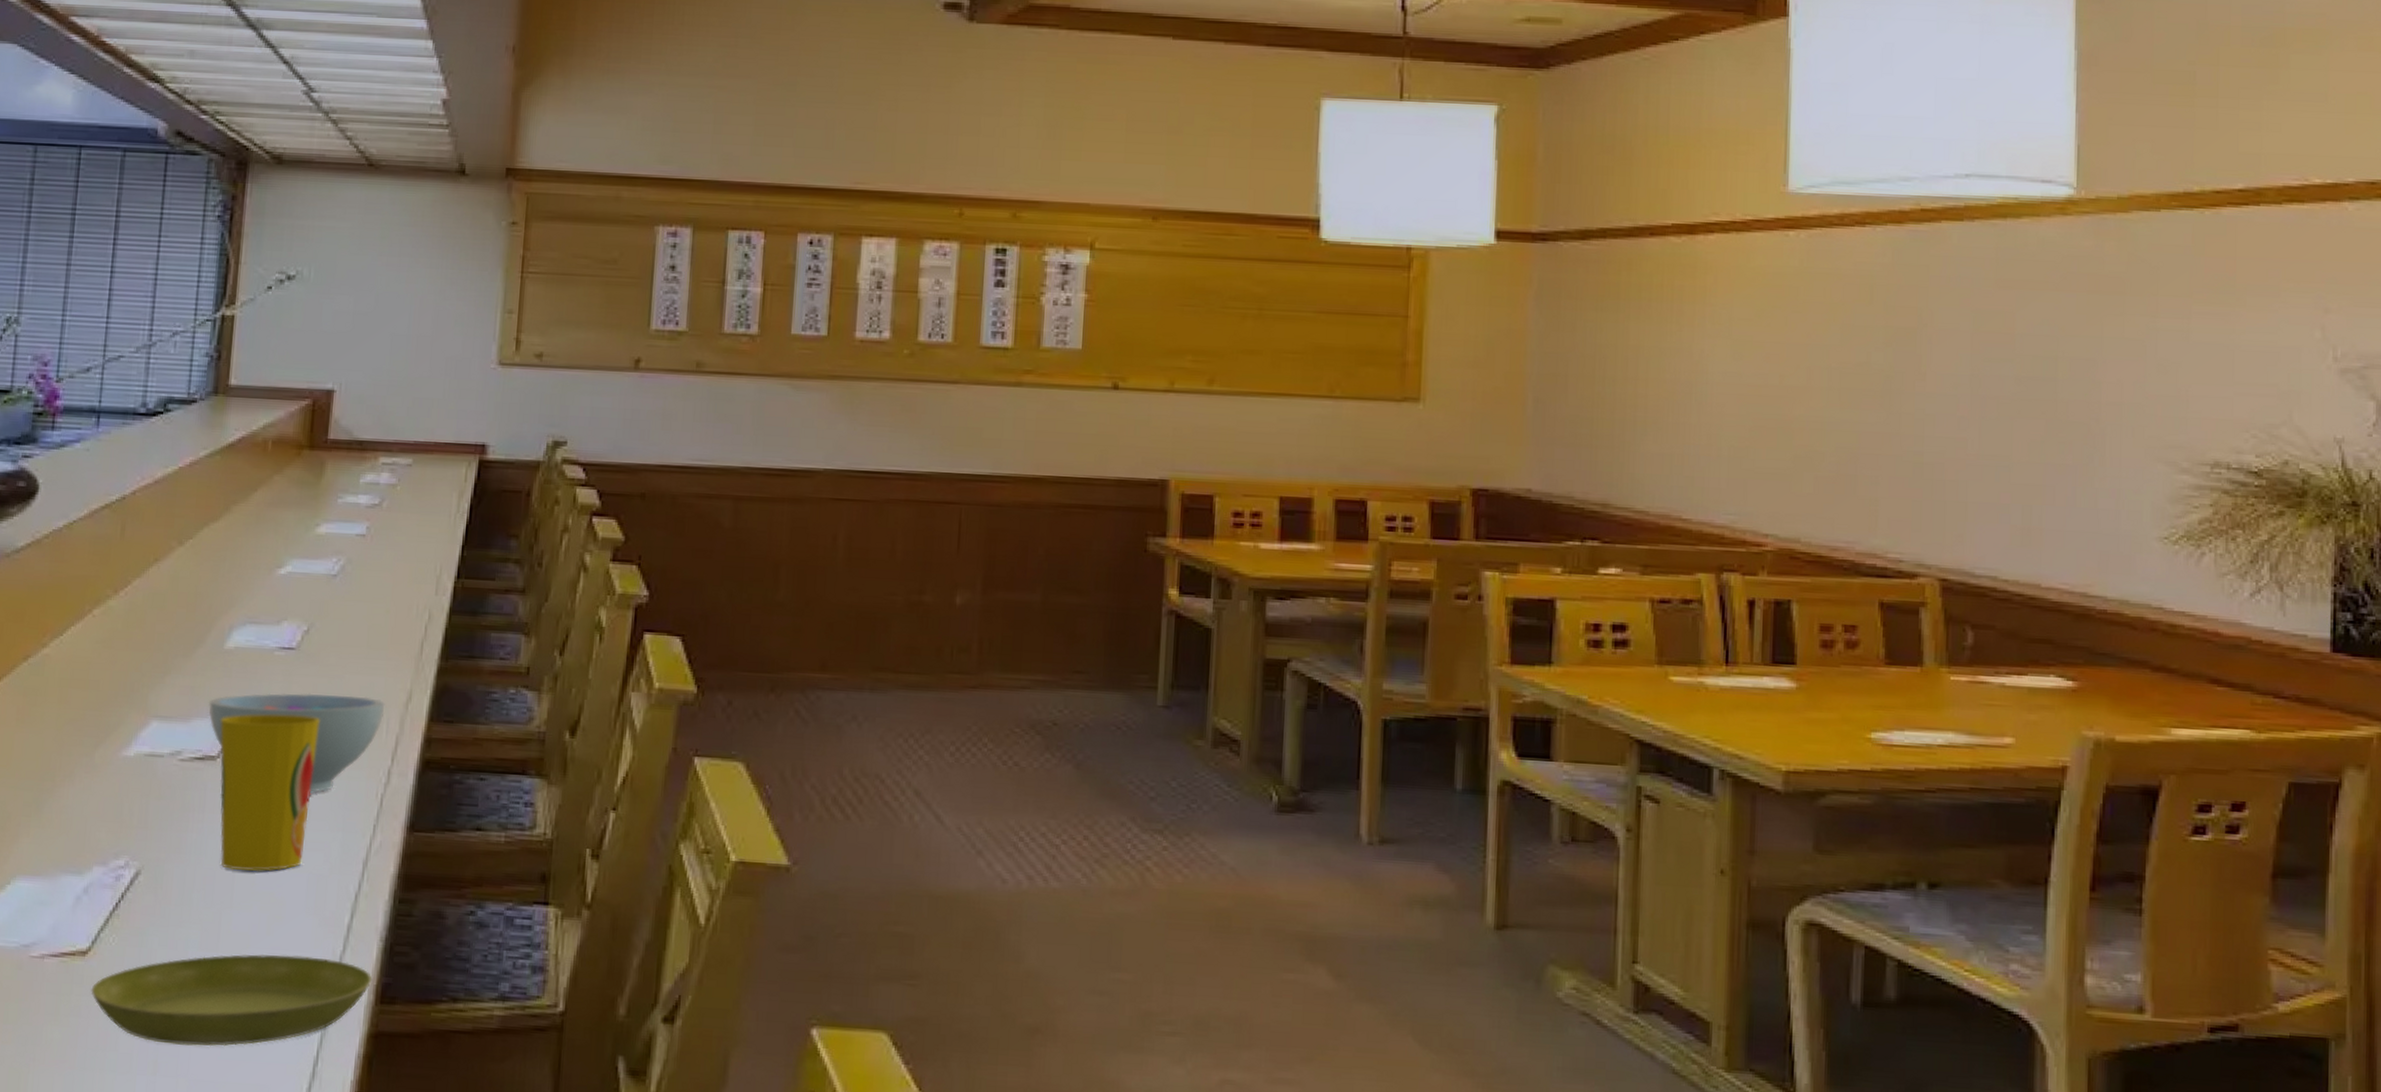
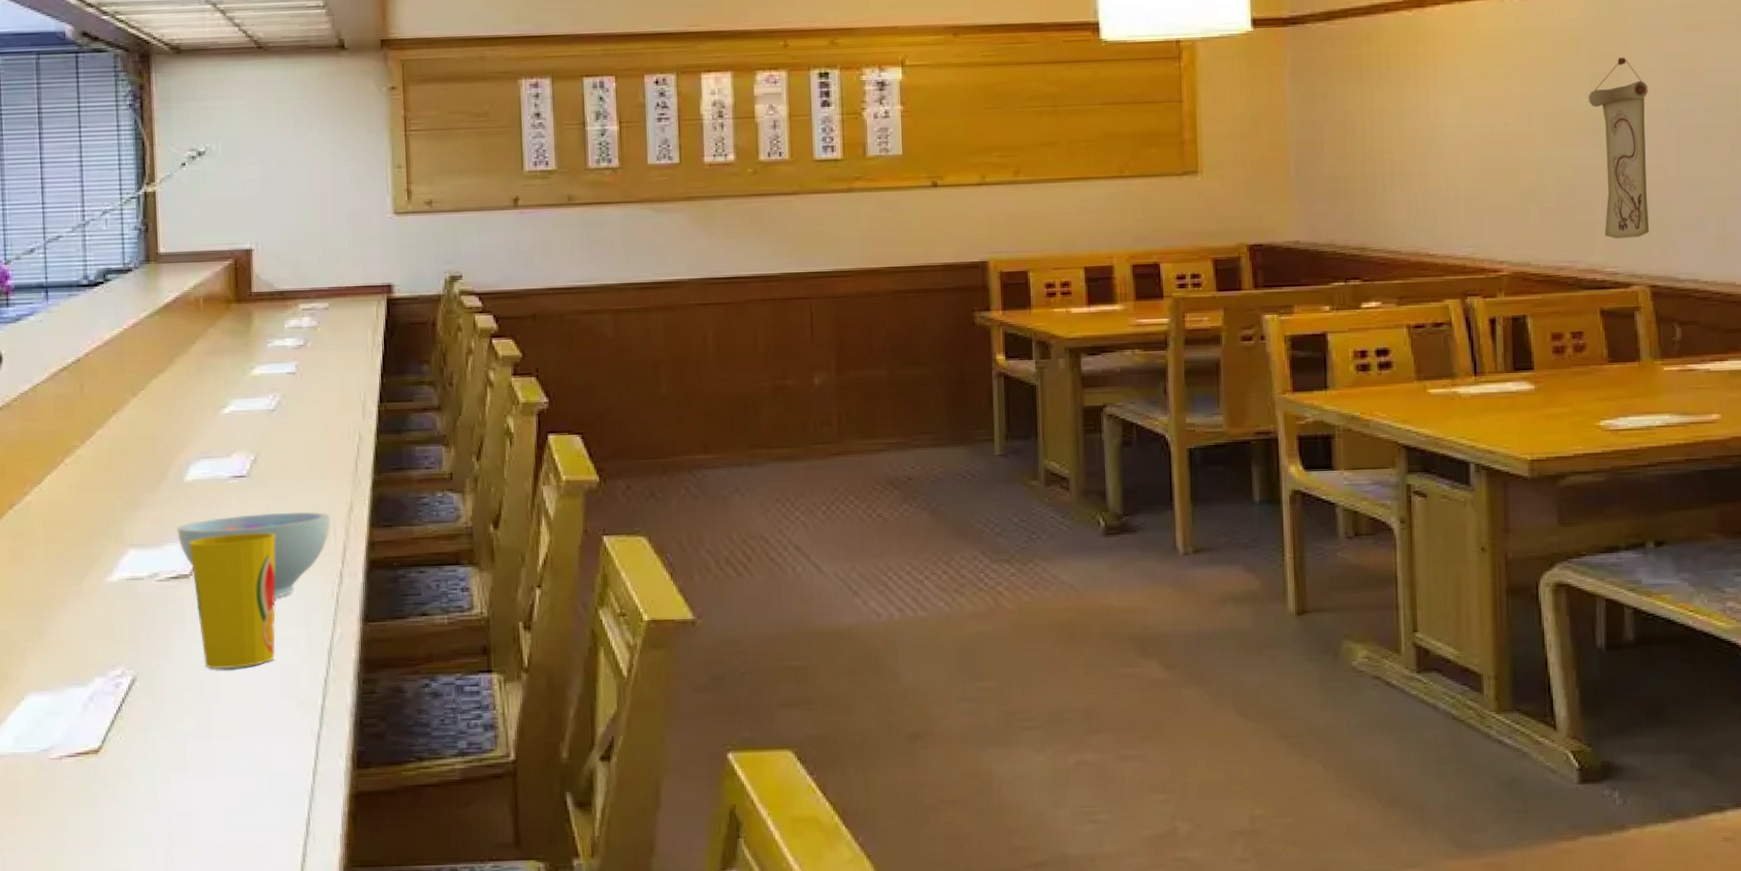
saucer: present [91,954,373,1047] -> none [106,735,348,820]
wall scroll: none [1879,311,1951,521] -> present [1588,56,1649,238]

